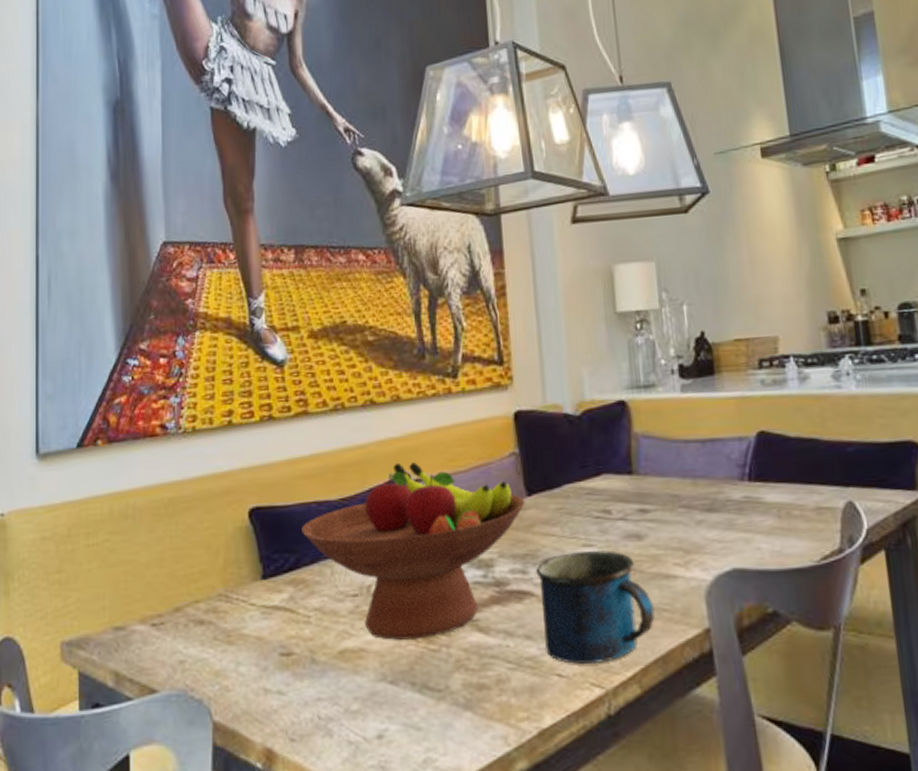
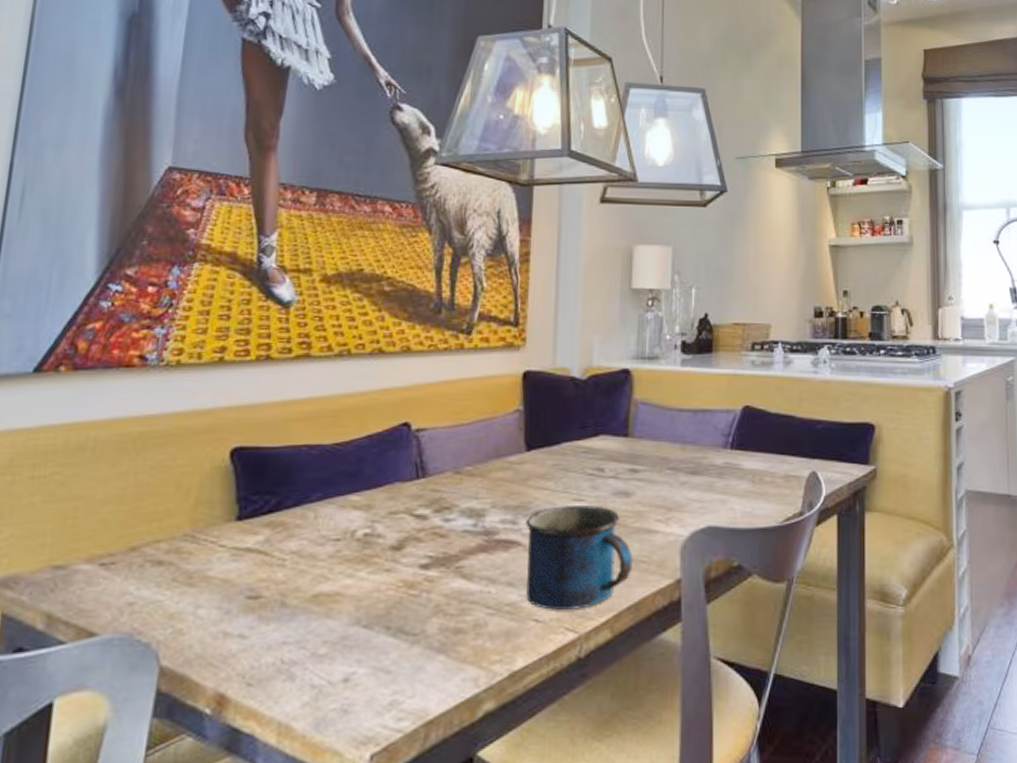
fruit bowl: present [302,462,525,640] -> none [288,411,523,585]

